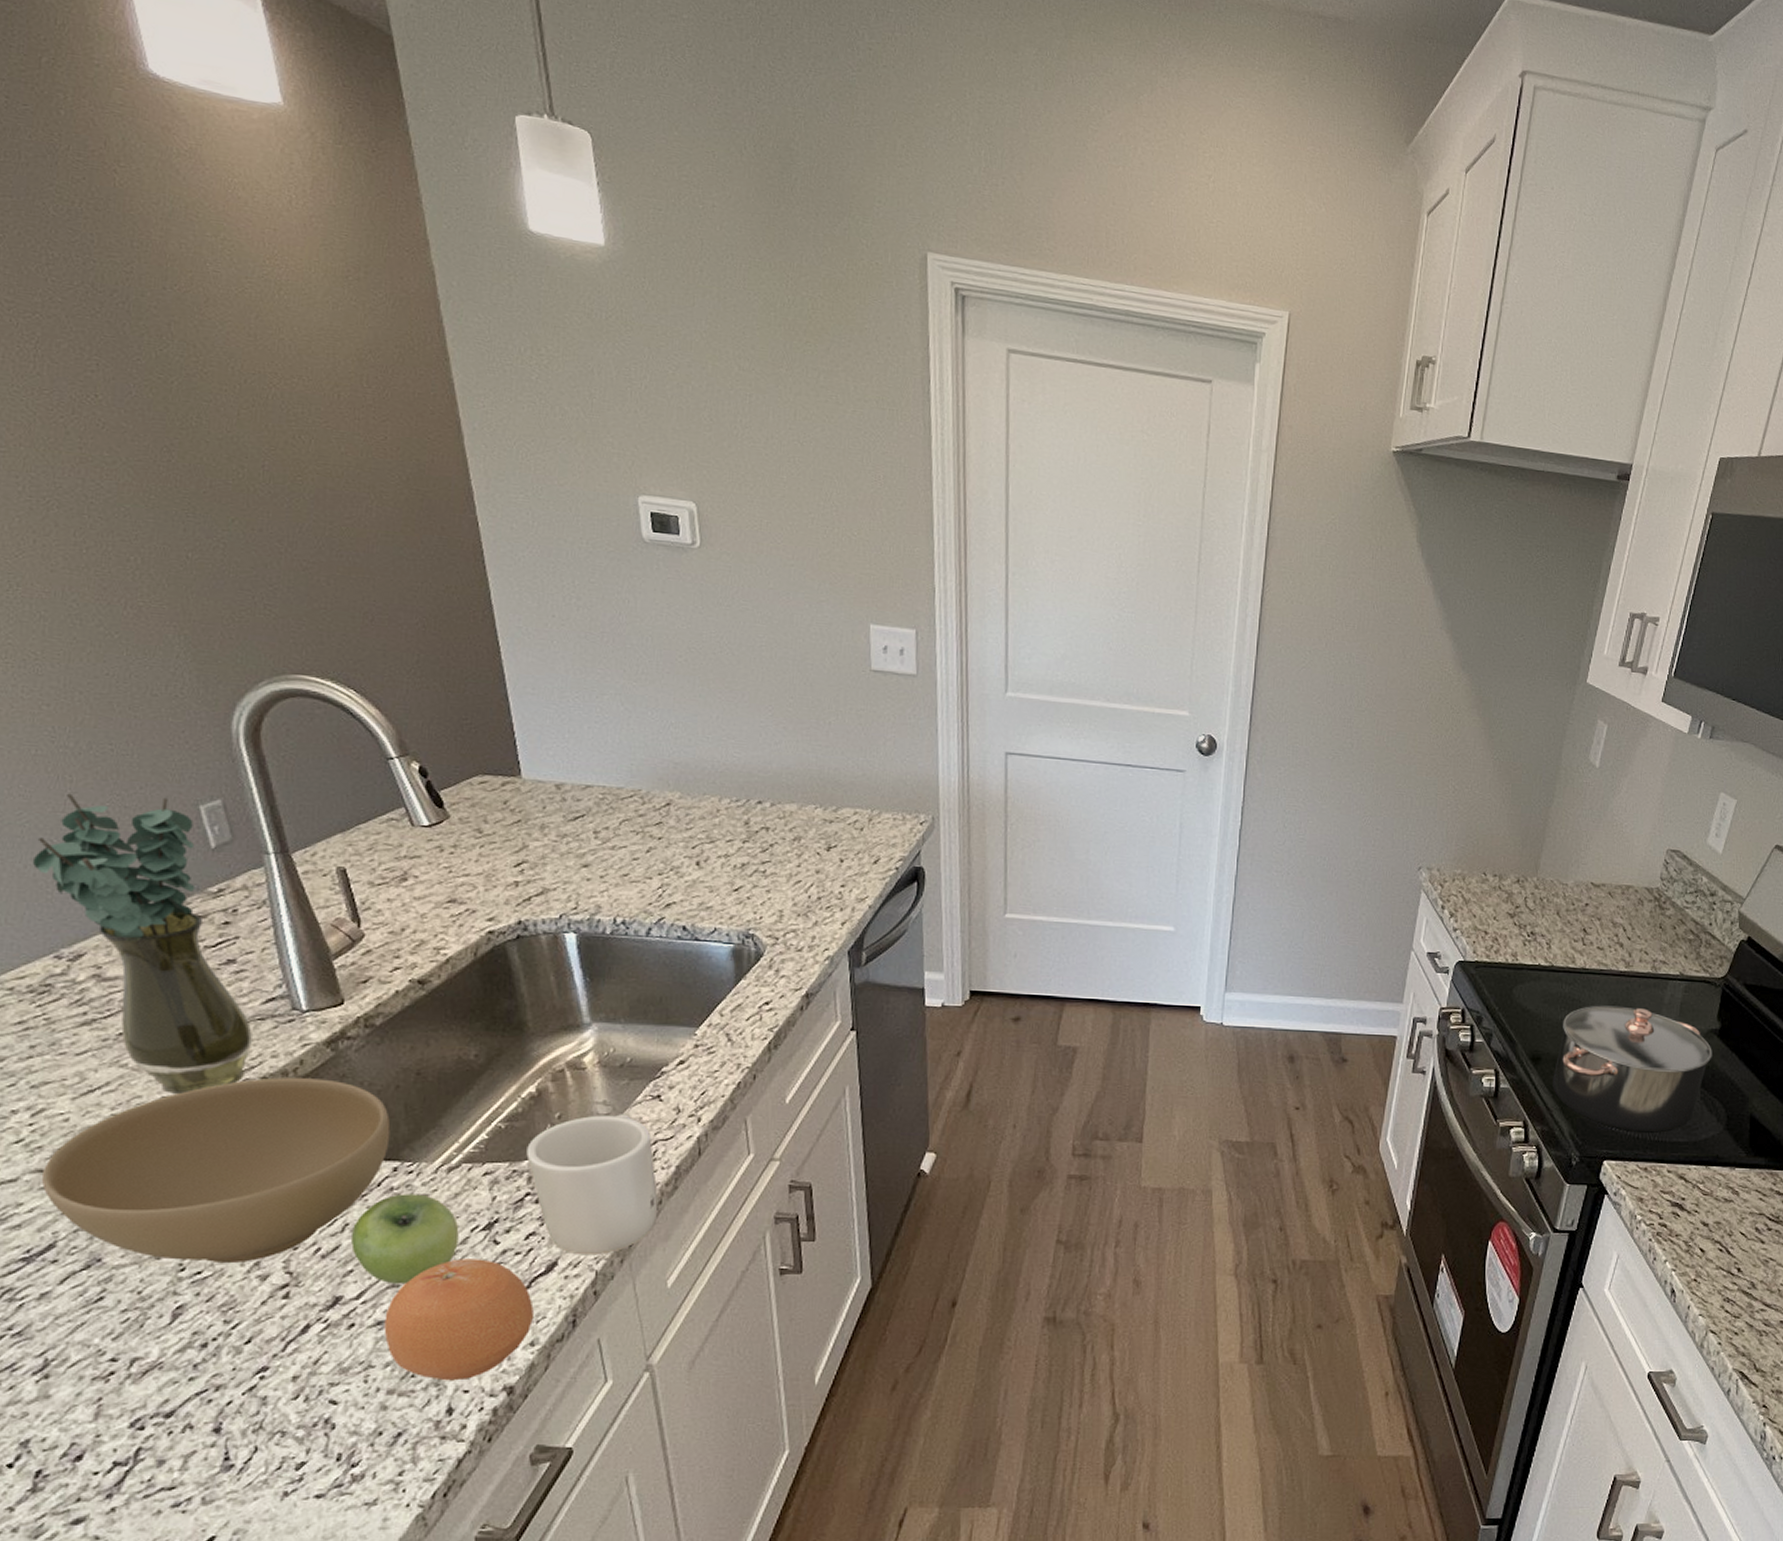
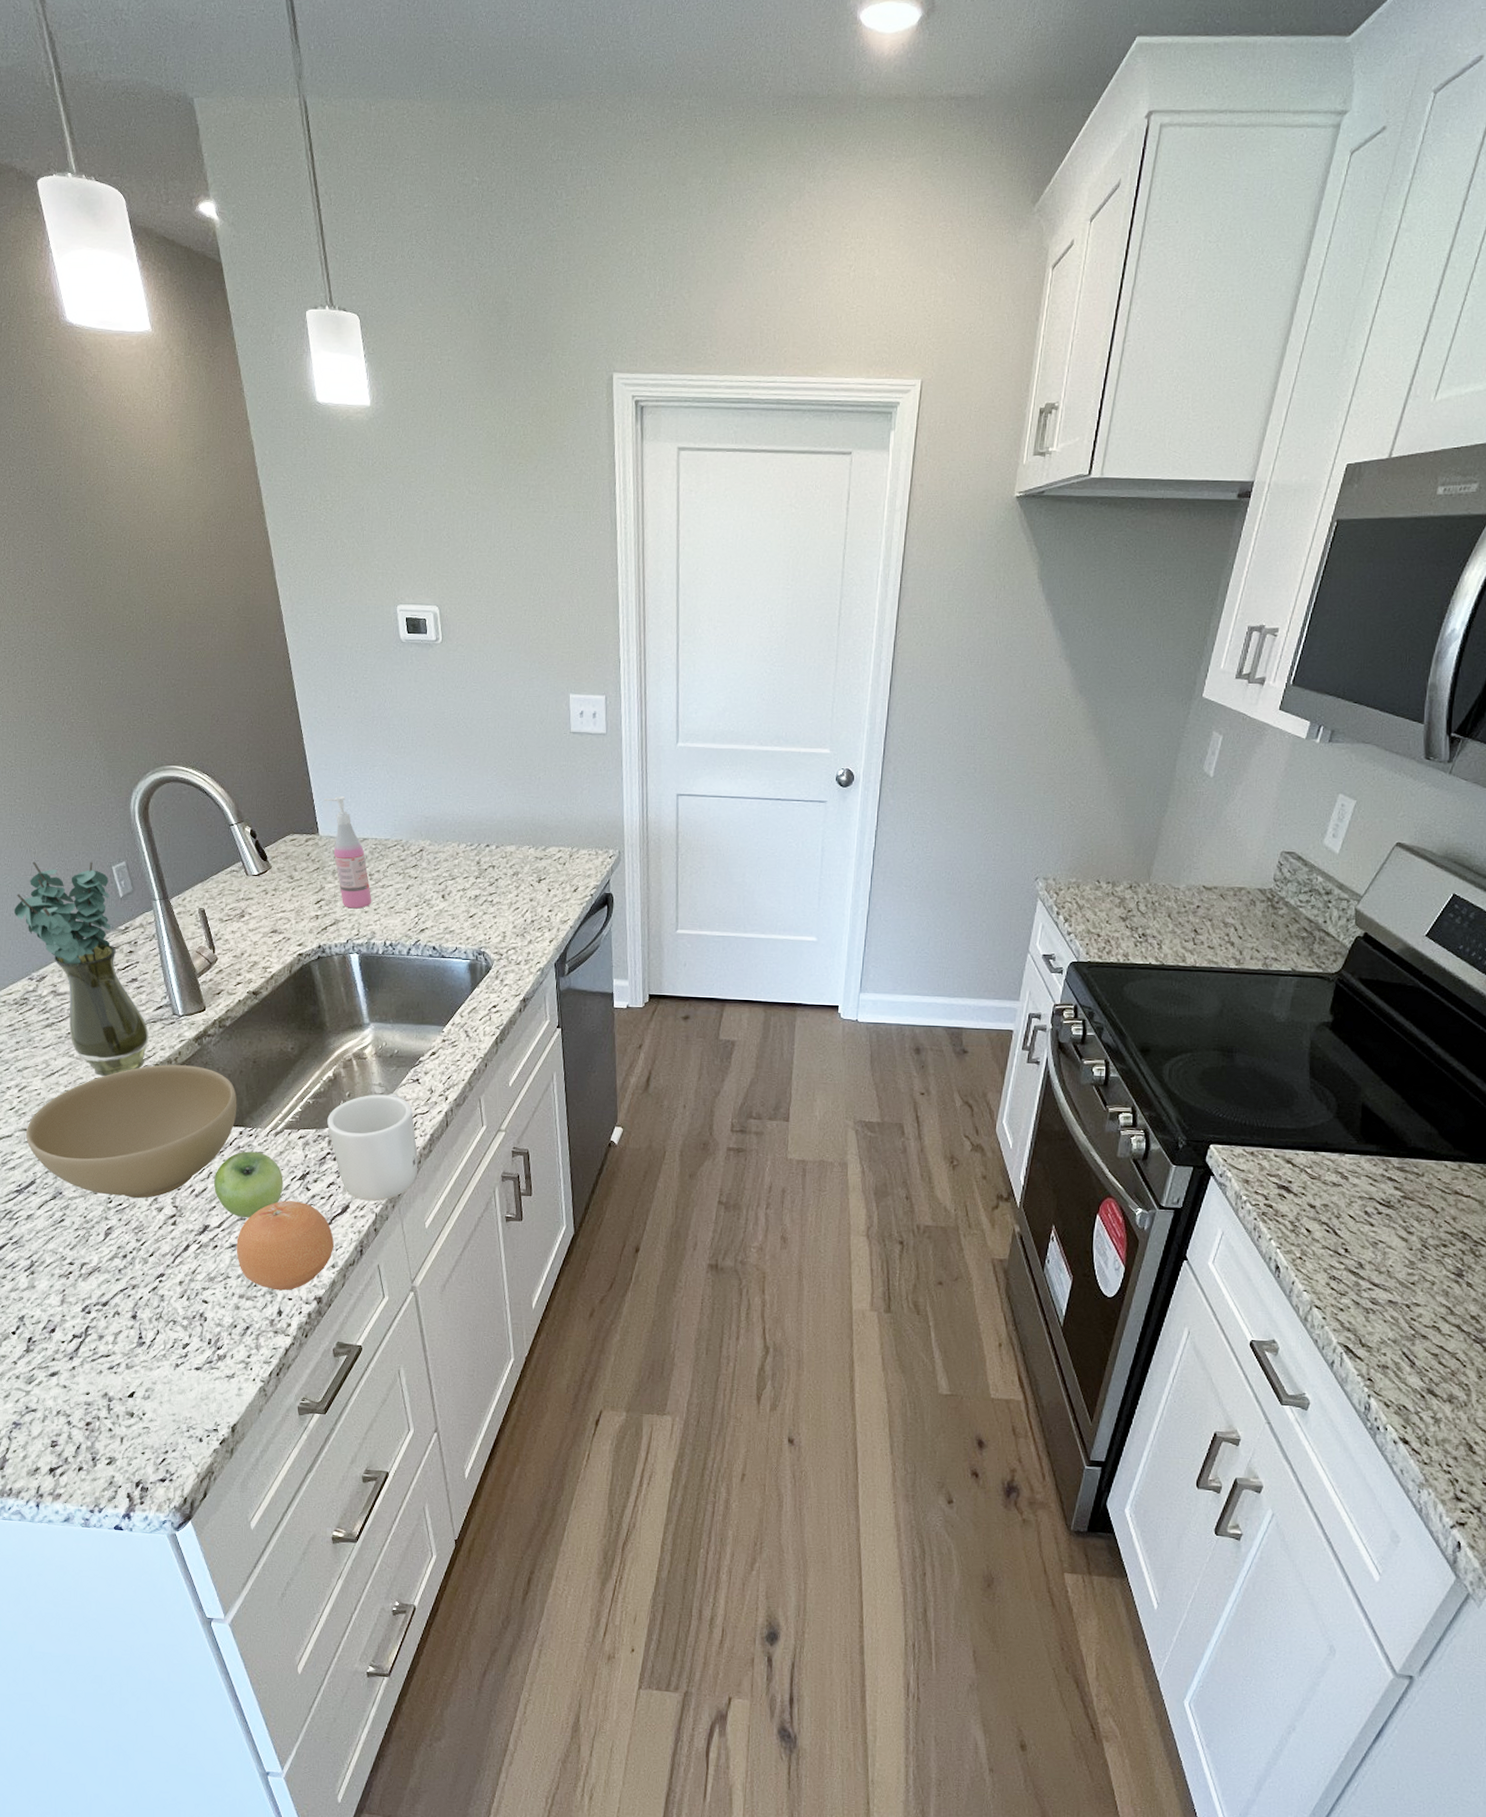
soap dispenser: none [530,730,597,875] -> present [324,796,372,909]
cooking pot: present [1553,1005,1712,1133] -> none [1161,1000,1324,1120]

